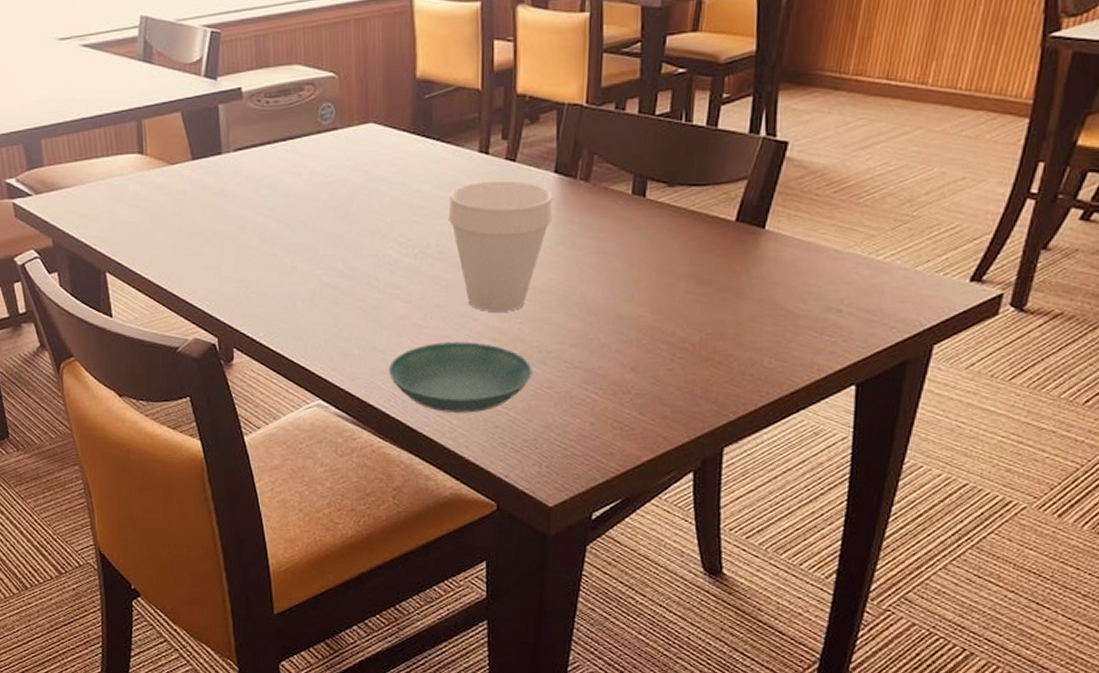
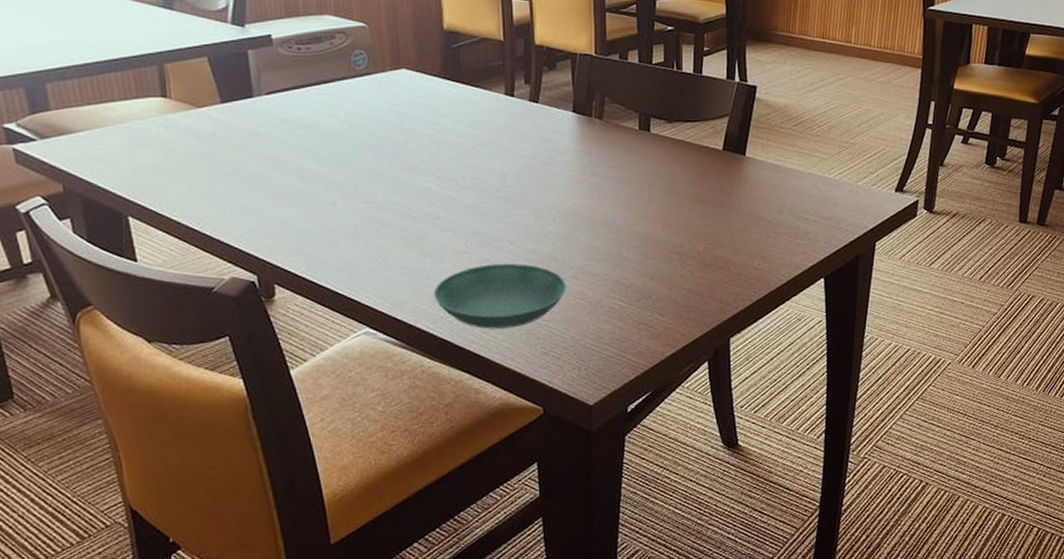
cup: present [448,182,553,312] -> none [480,120,574,235]

